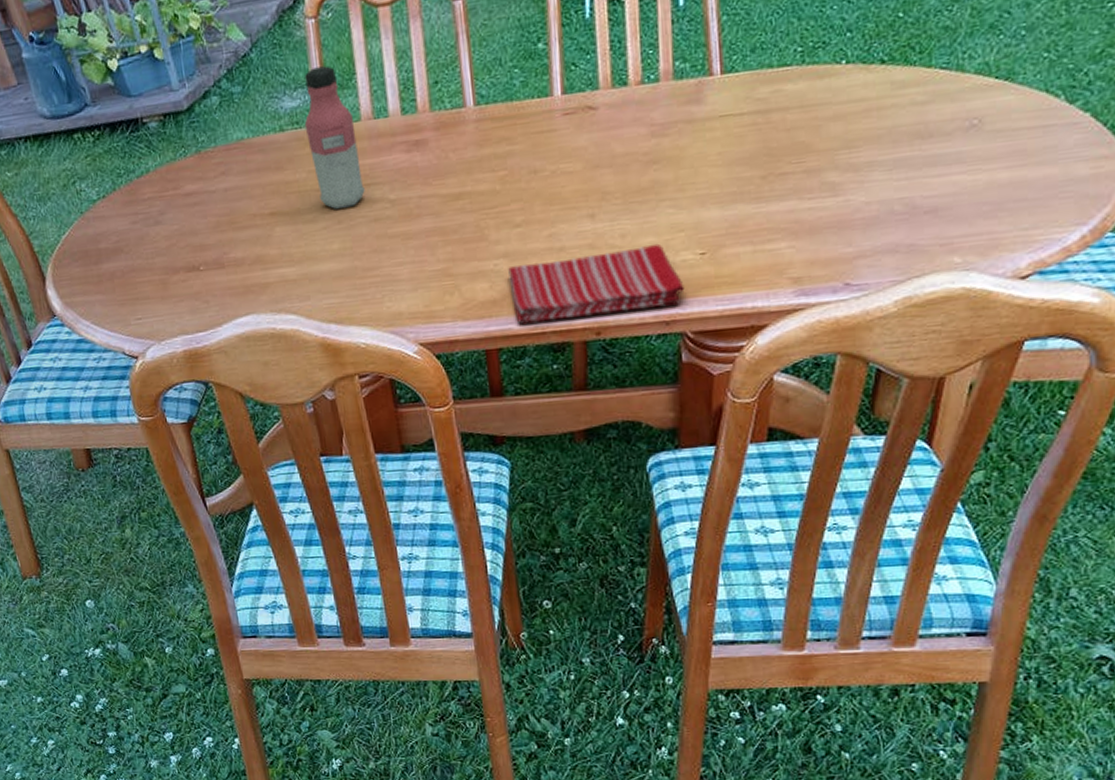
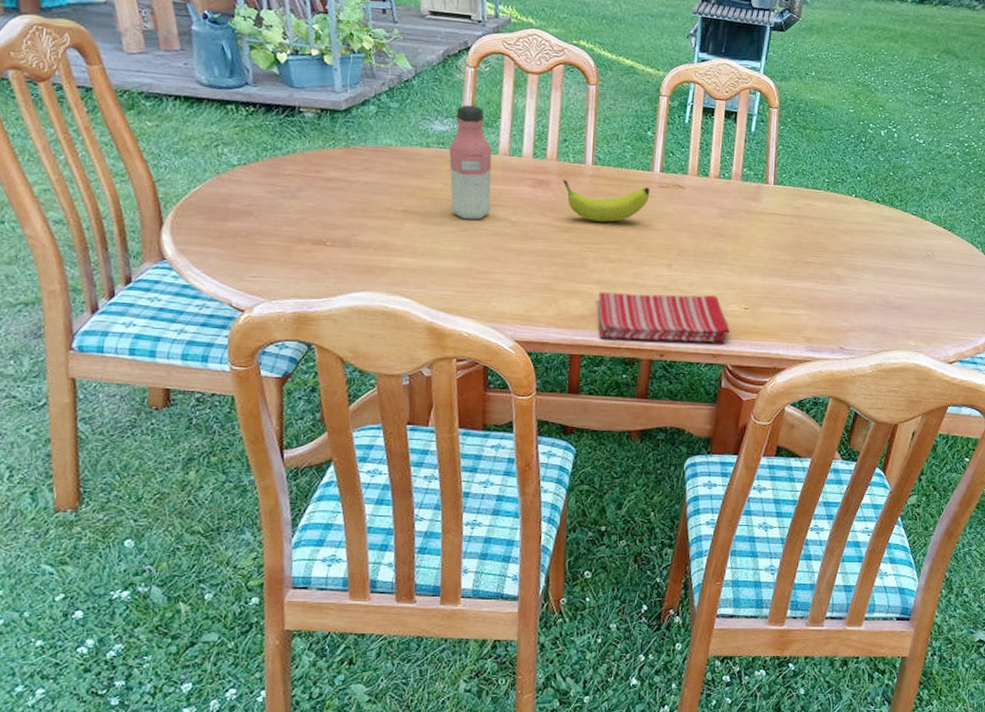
fruit: none [442,119,553,179] -> present [563,180,650,222]

